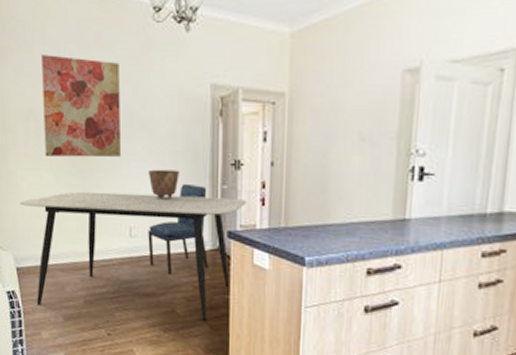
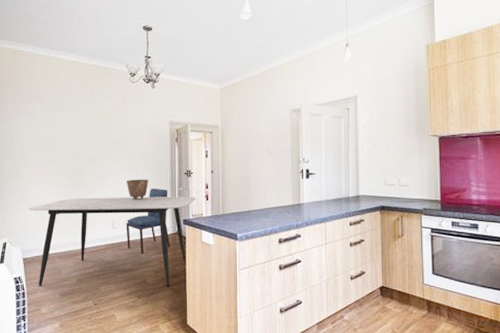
wall art: present [42,55,121,158] -> none [50,104,106,174]

